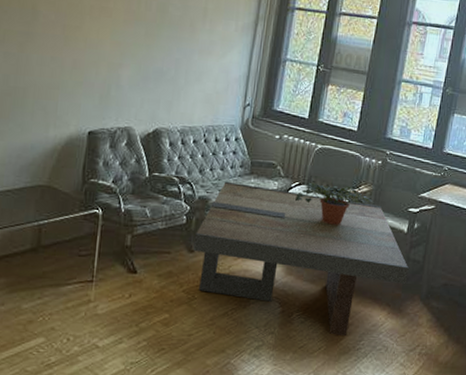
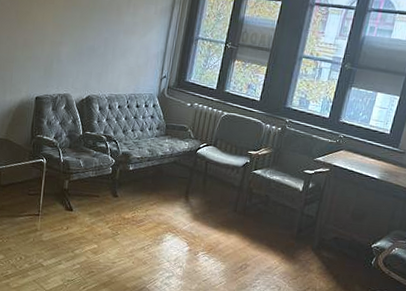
coffee table: present [193,181,409,337] -> none [117,140,303,275]
potted plant: present [295,179,375,225] -> none [203,142,273,182]

